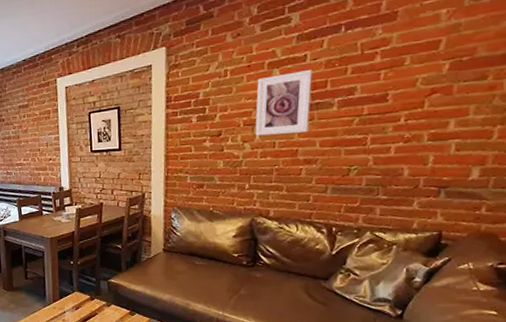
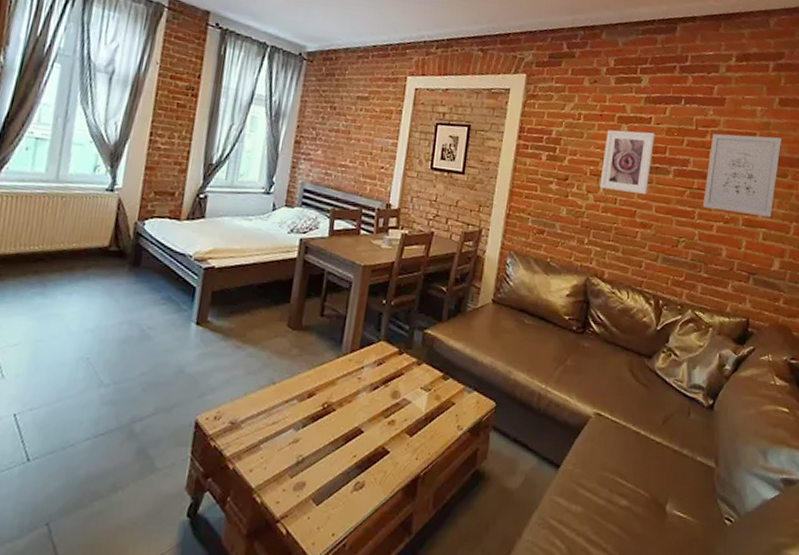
wall art: none [376,37,477,132] -> present [703,133,781,218]

